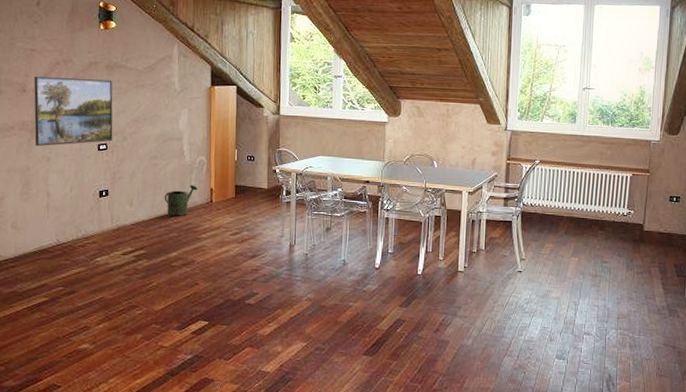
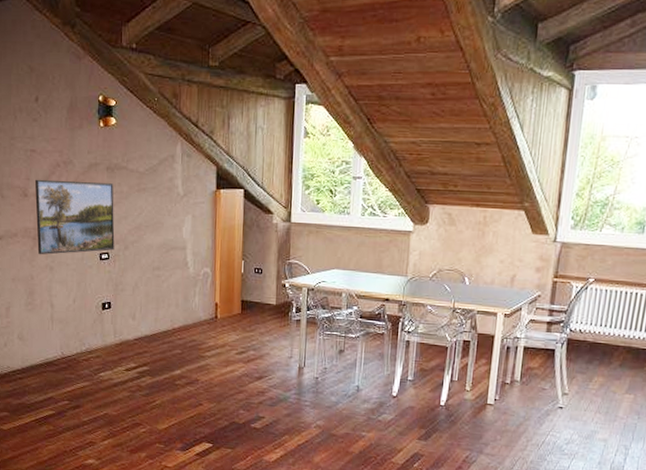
watering can: present [164,185,198,216] -> none [167,299,202,332]

